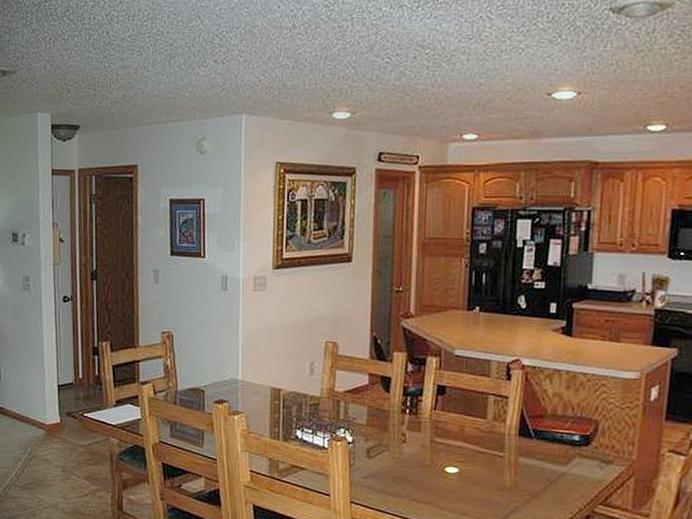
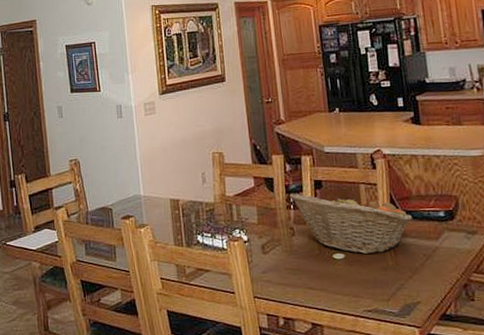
fruit basket: none [406,396,543,472] -> present [289,193,413,254]

